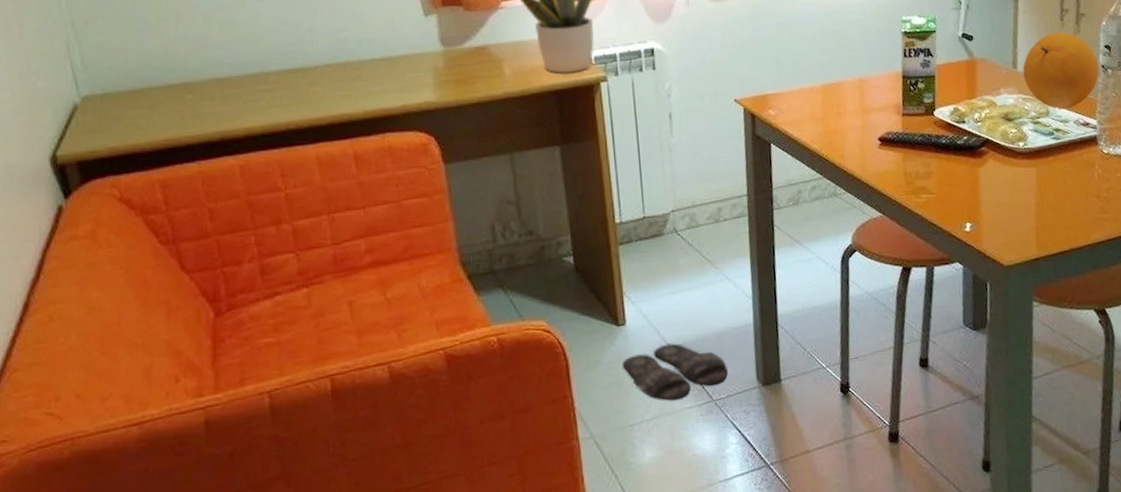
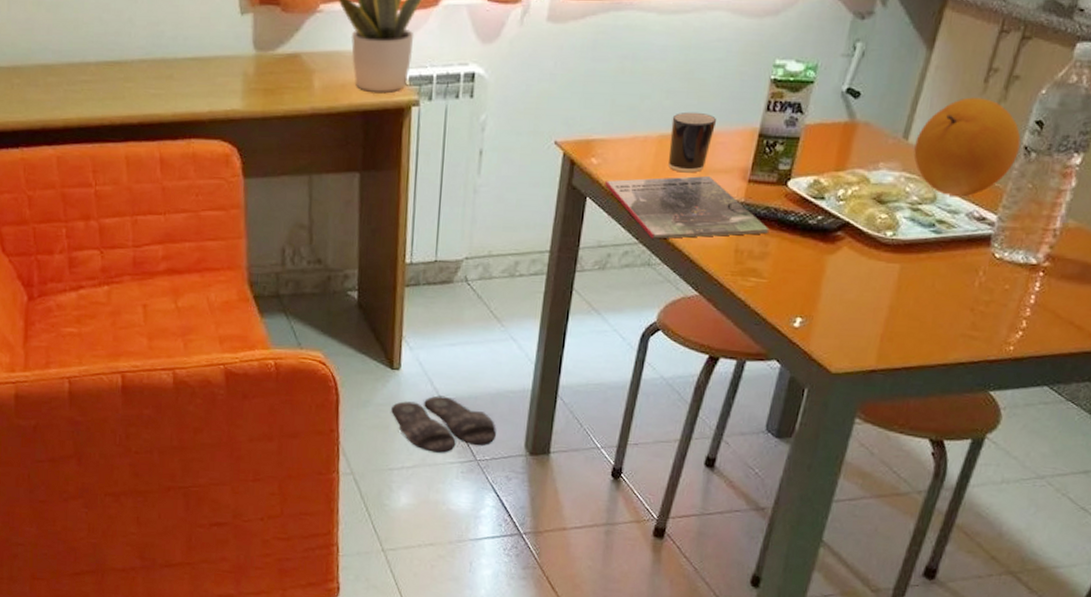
magazine: none [784,115,928,173] -> present [605,176,770,239]
mug: none [830,63,867,114] -> present [668,111,717,173]

